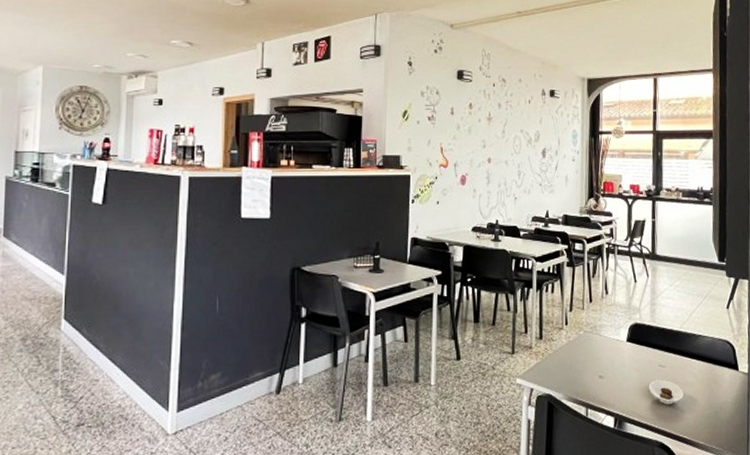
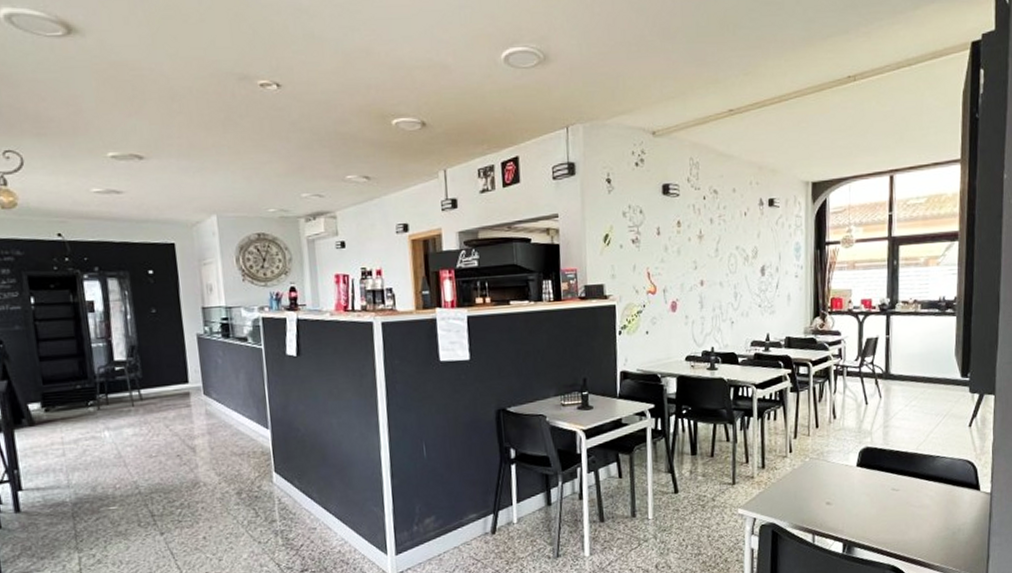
saucer: present [648,379,683,405] -> none [880,503,918,529]

